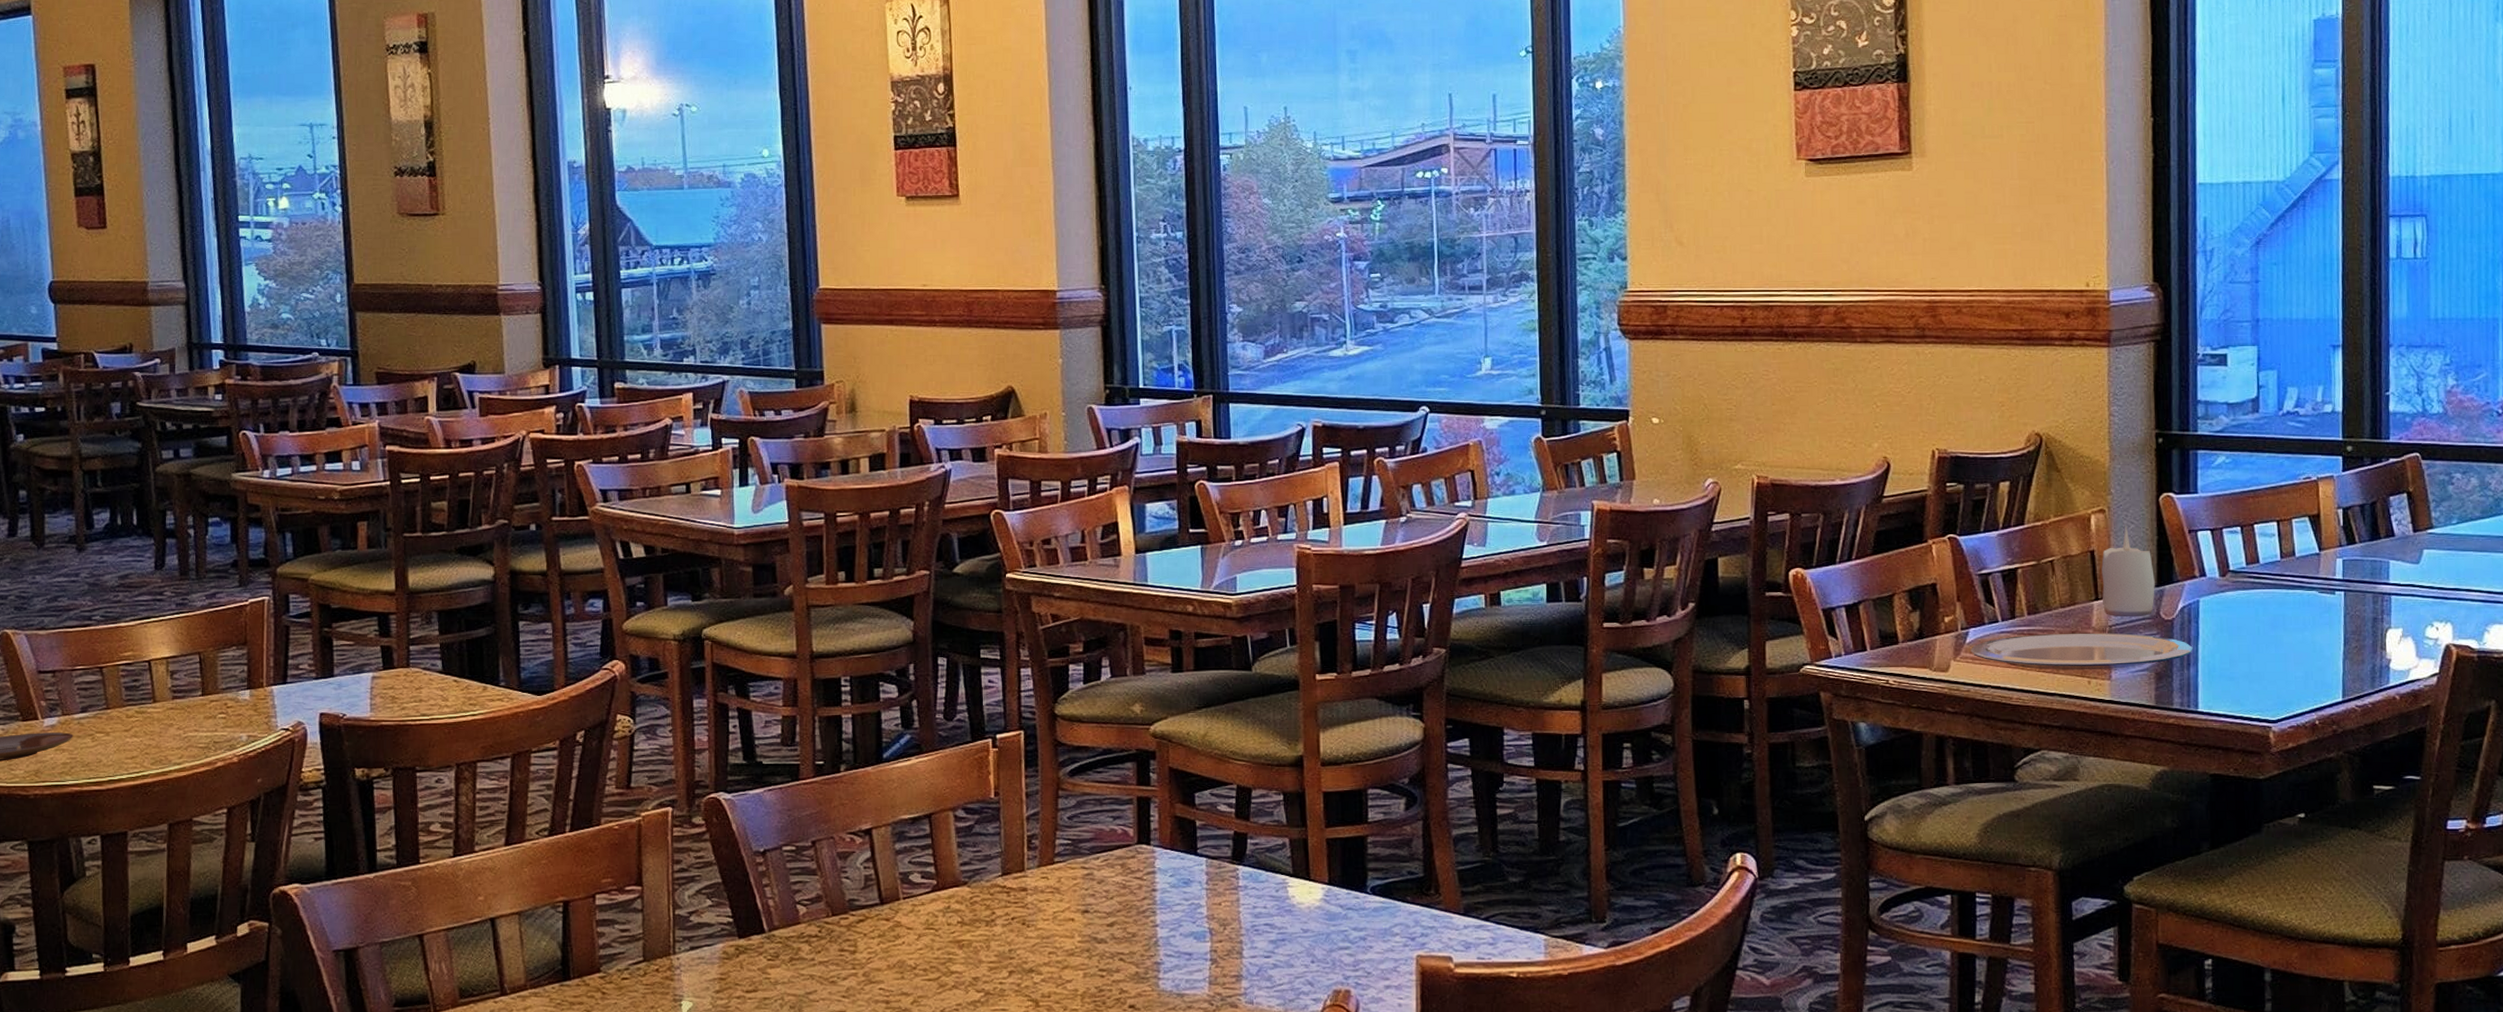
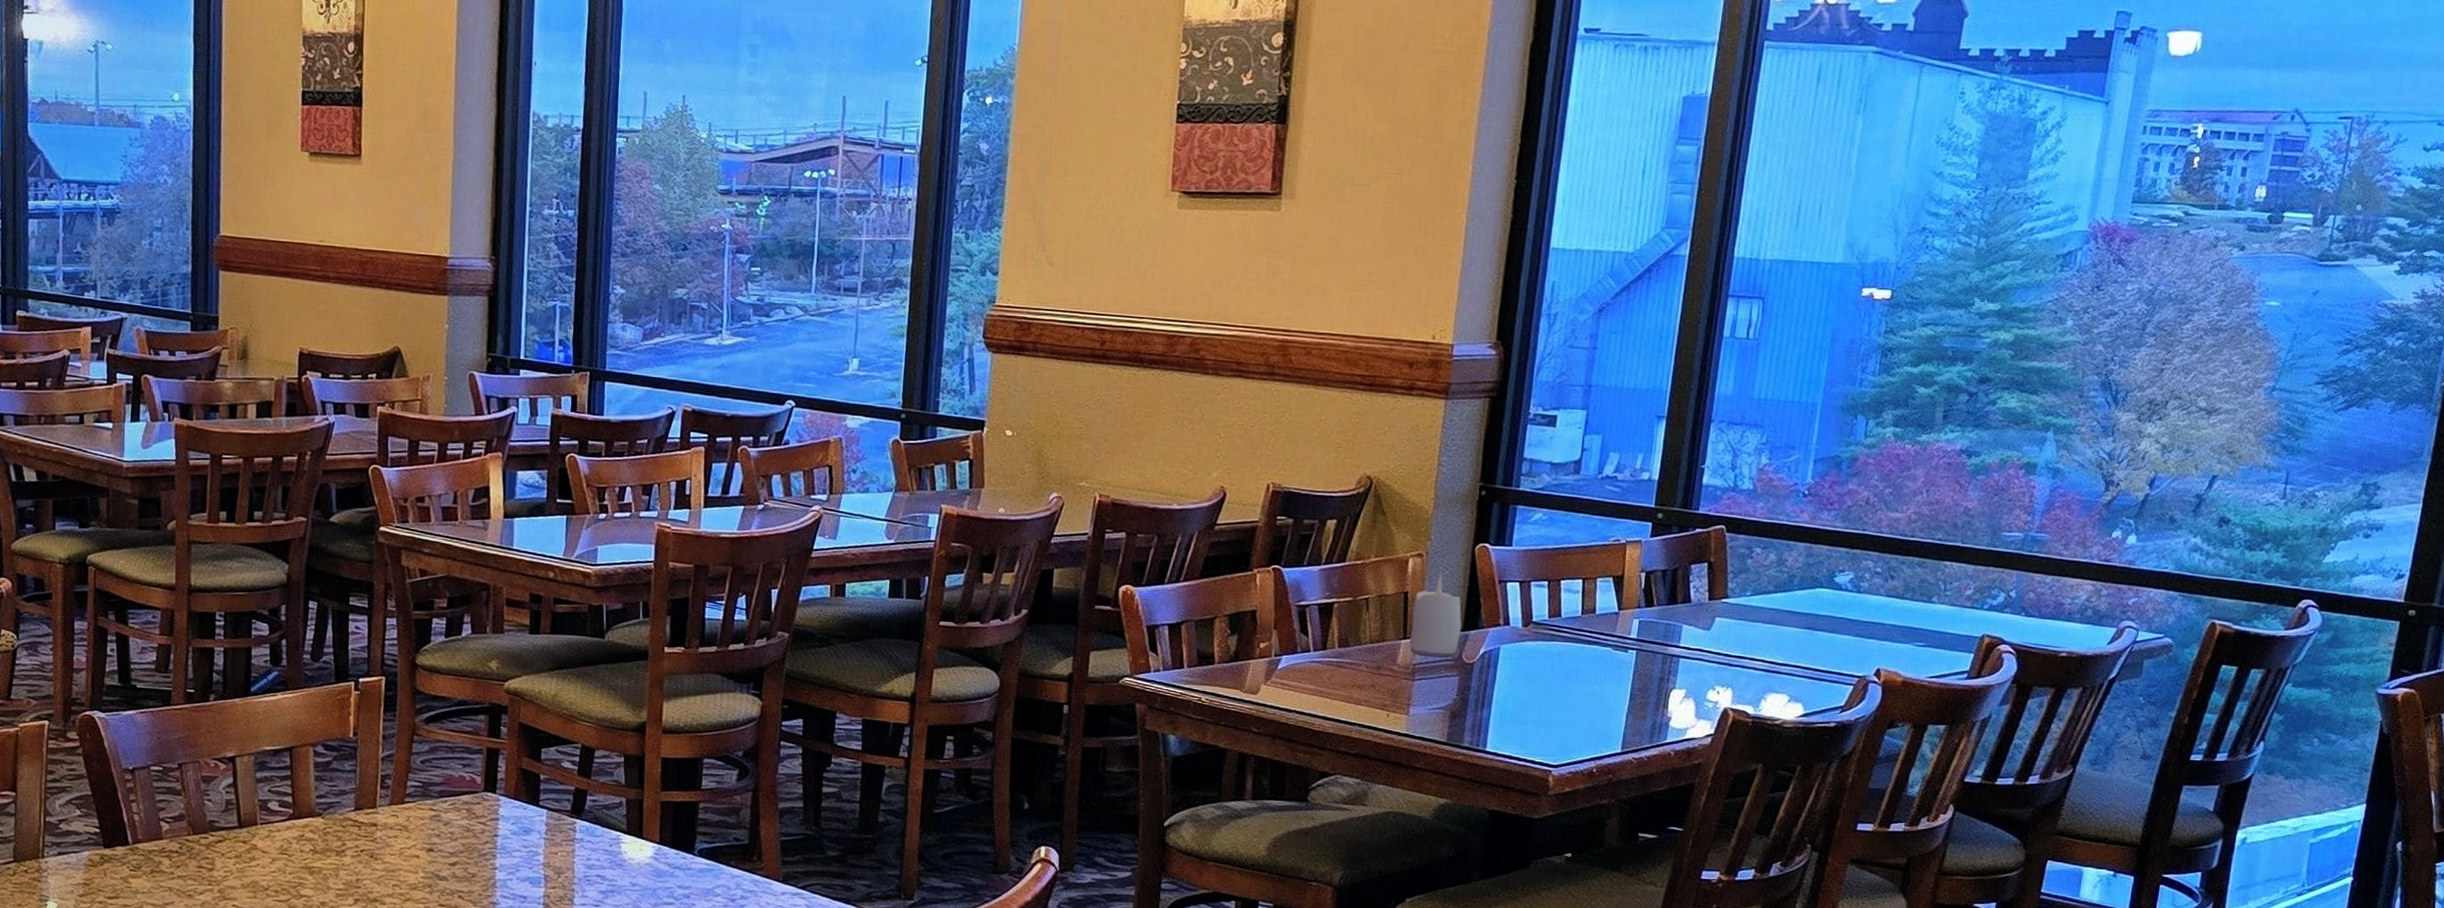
plate: present [1970,632,2193,671] -> none [1281,666,1489,706]

